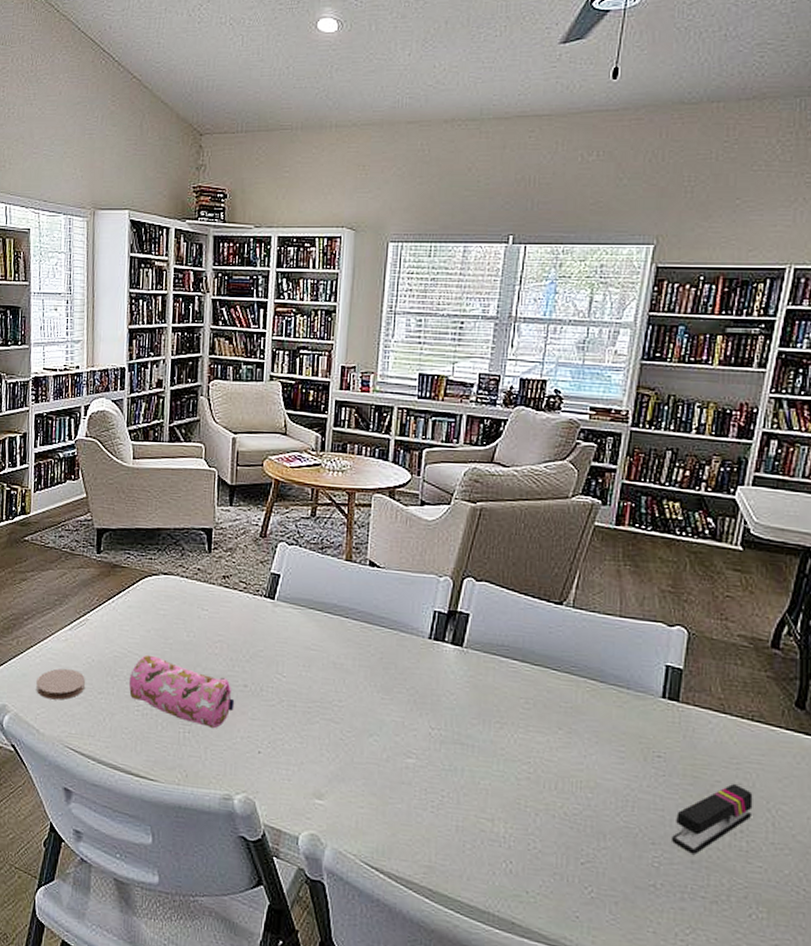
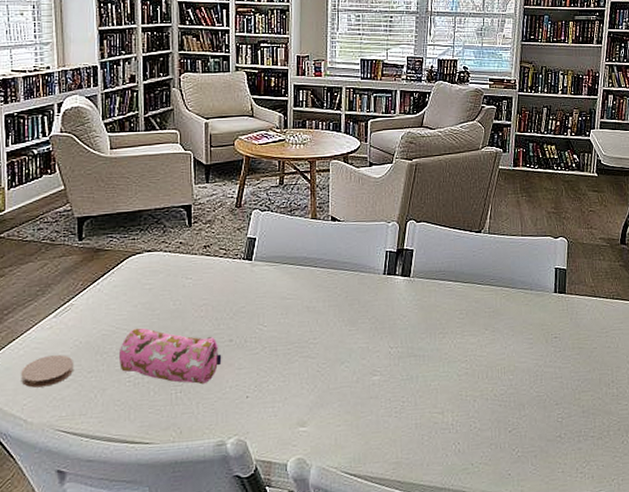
stapler: present [671,784,753,854] -> none [568,348,618,406]

